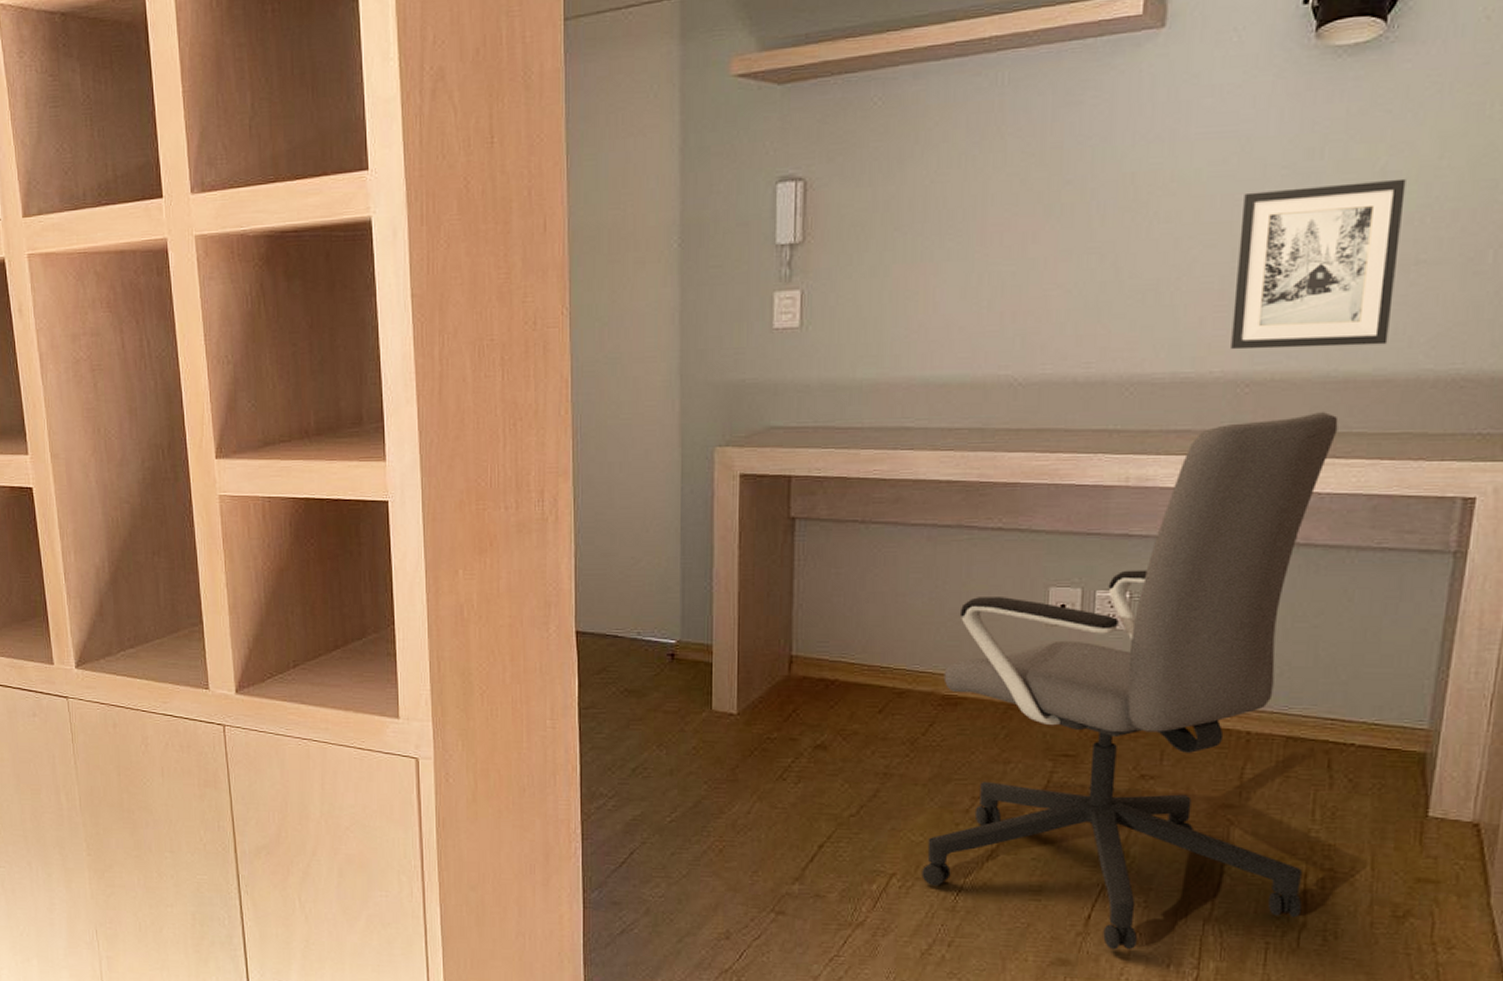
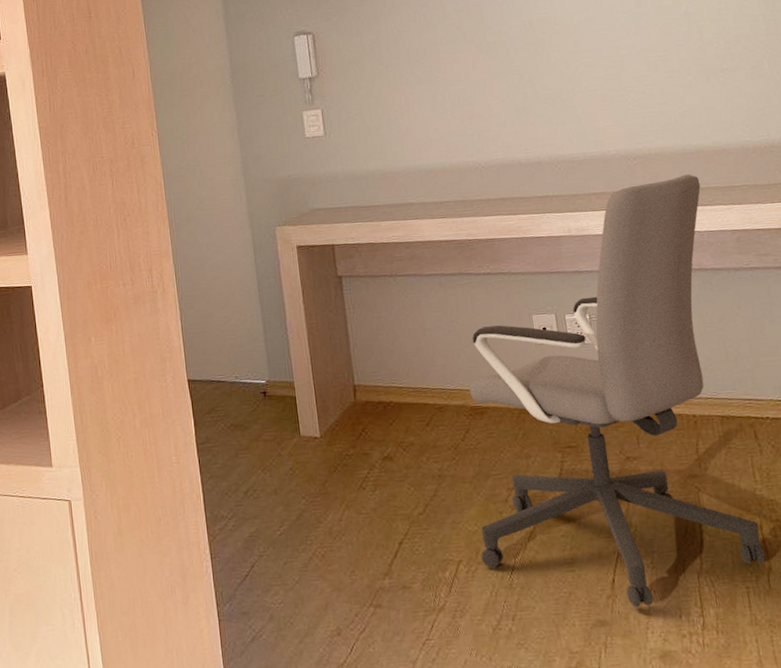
wall art: present [1231,178,1406,350] -> none [603,17,717,135]

